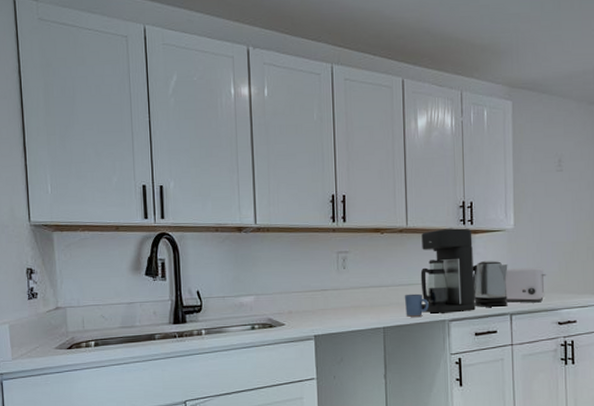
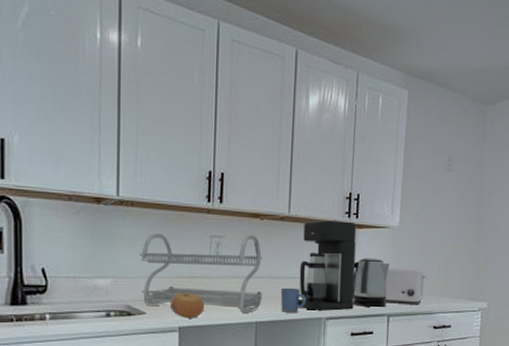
dish rack: none [277,247,388,321] -> present [140,234,263,314]
fruit: none [305,304,336,327] -> present [169,292,205,318]

